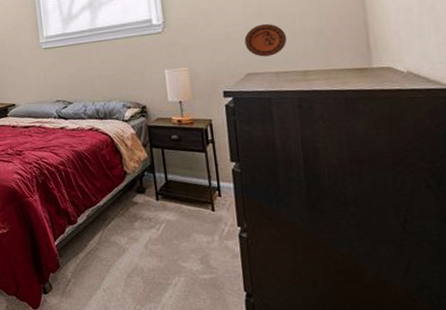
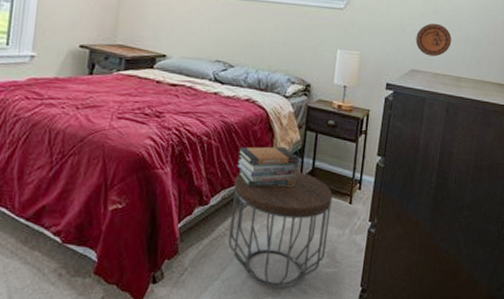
book stack: none [92,166,153,204] -> present [237,146,299,187]
side table: none [95,186,199,293] -> present [228,171,333,286]

